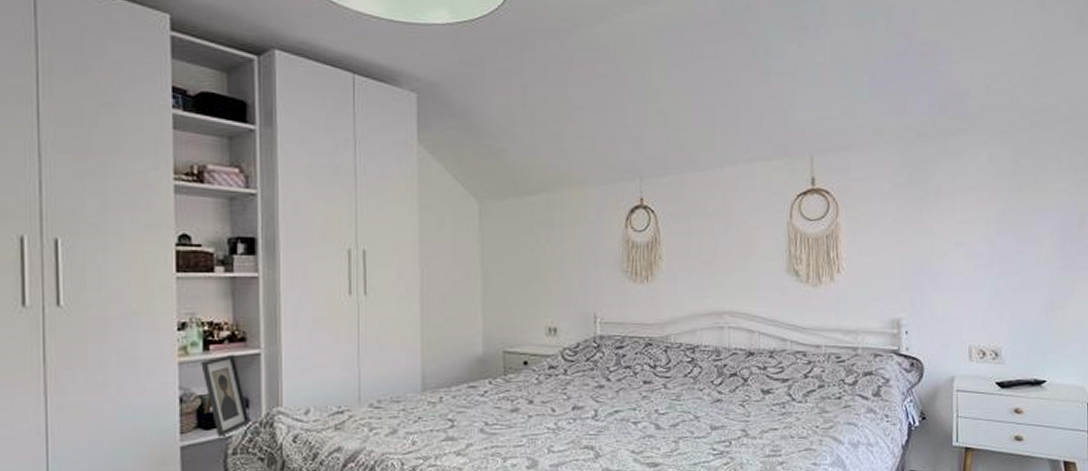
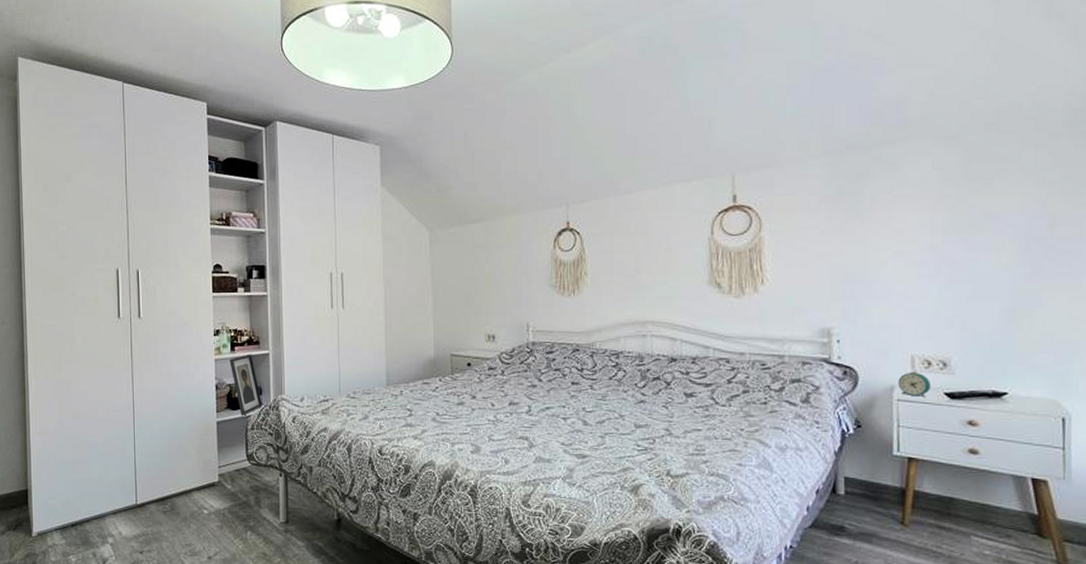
alarm clock: none [957,362,986,388] -> present [898,372,932,398]

